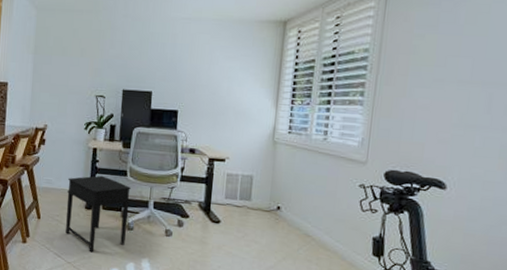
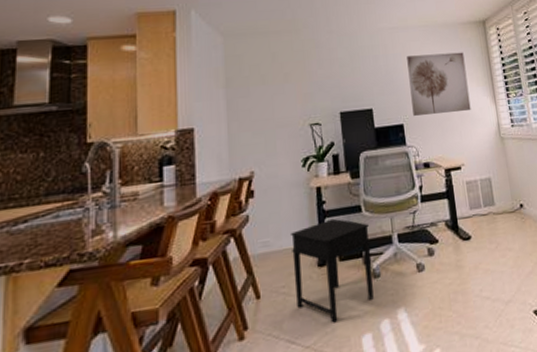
wall art: none [189,48,254,110] -> present [407,52,471,116]

